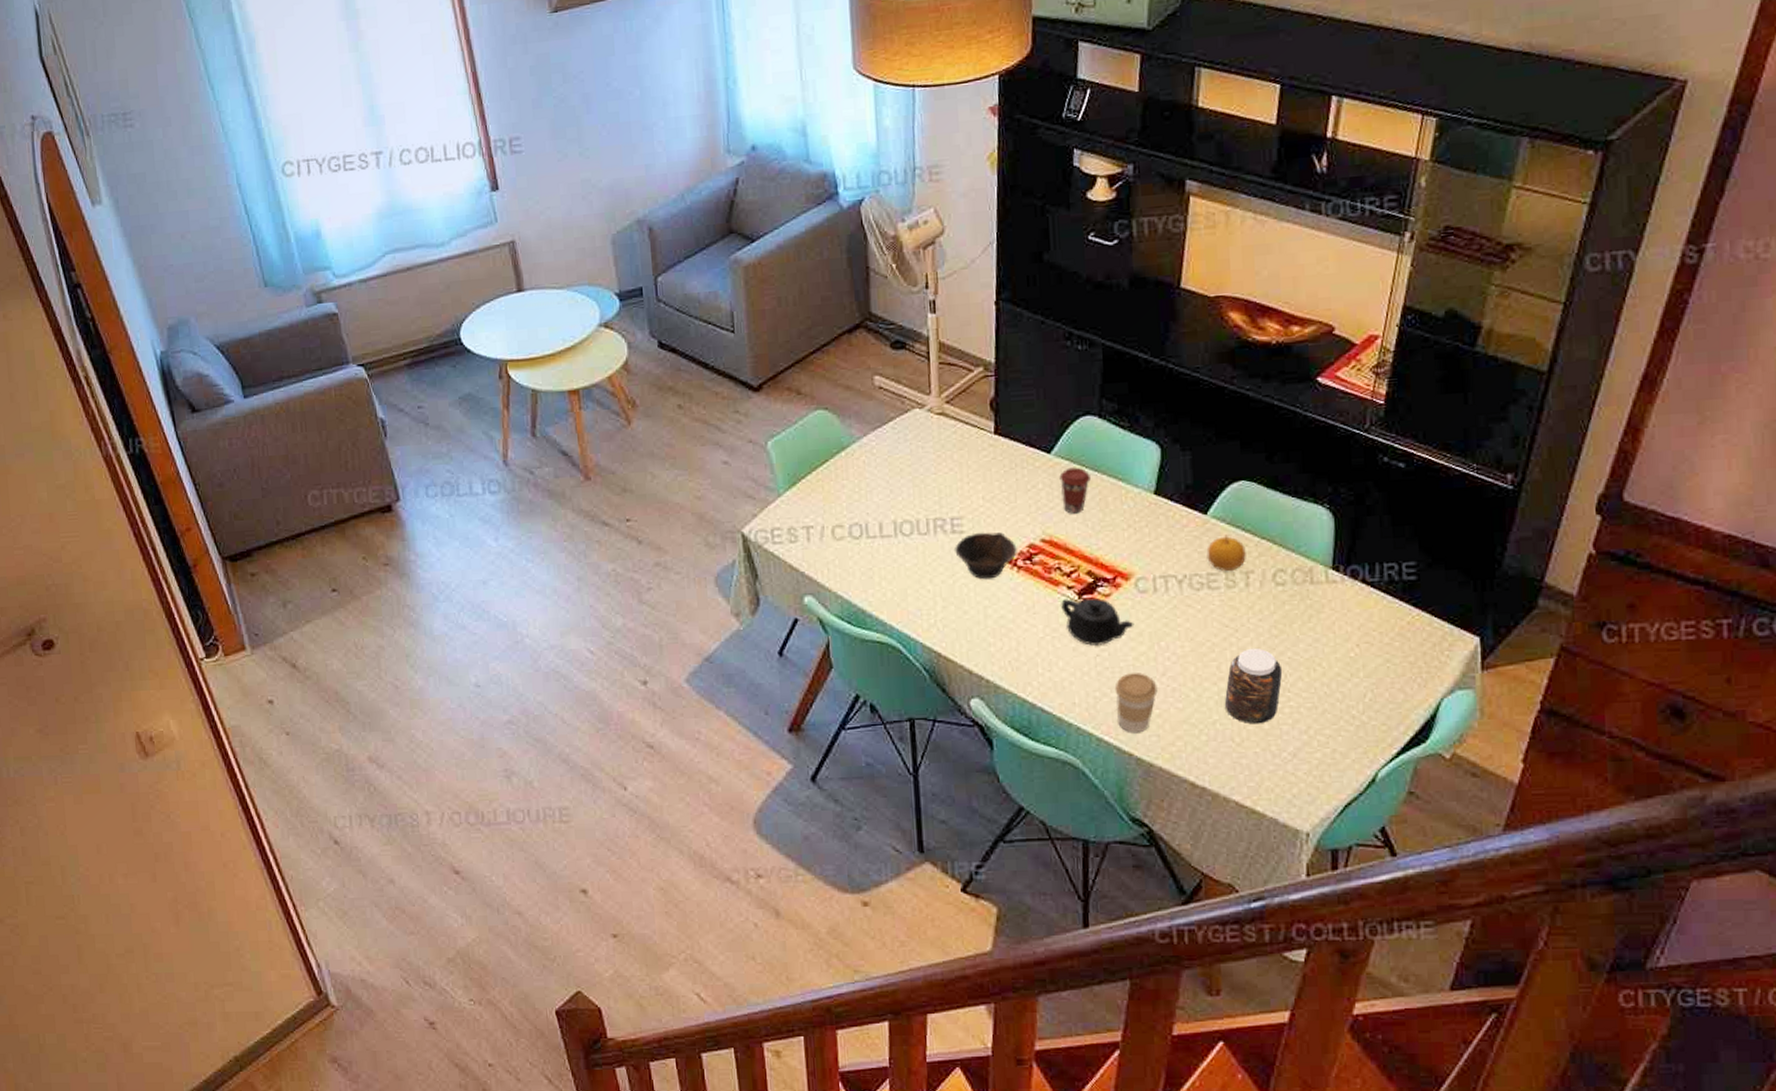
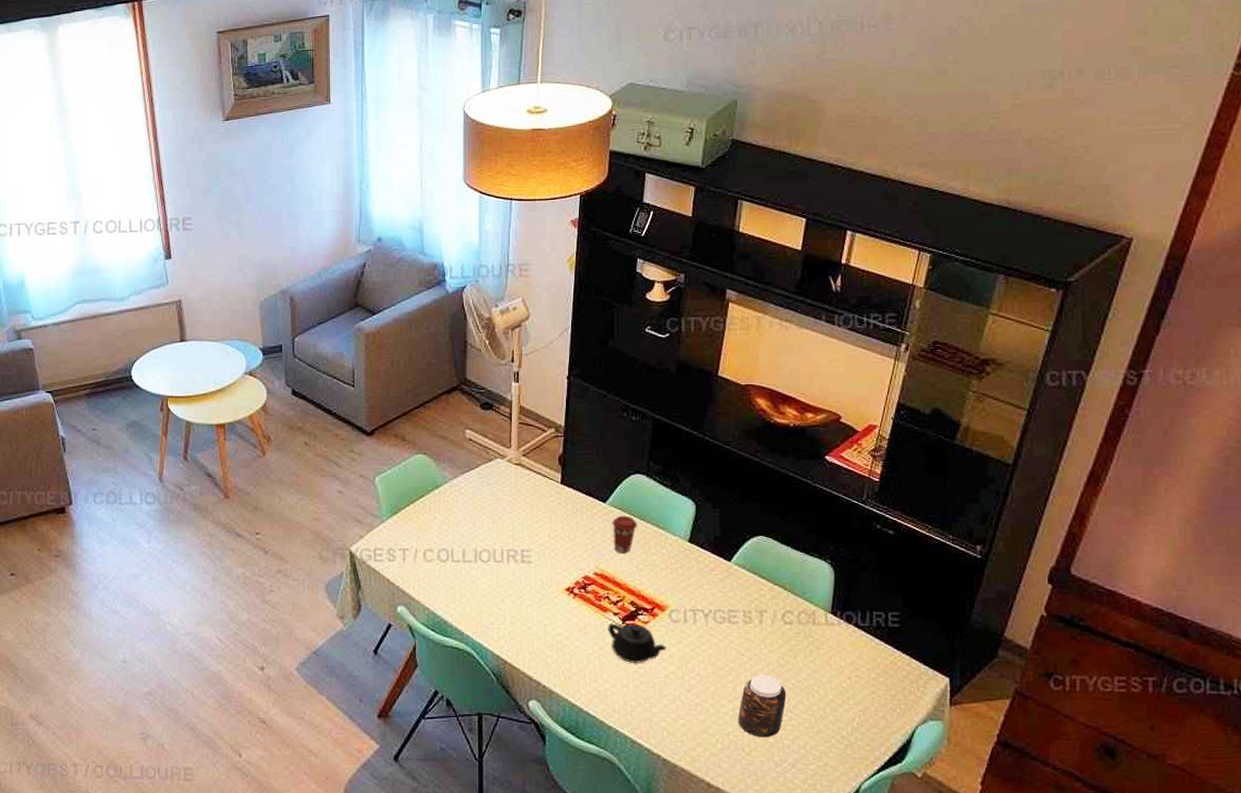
bowl: present [955,532,1017,580] -> none [523,563,574,603]
coffee cup: present [1114,673,1158,733] -> none [648,688,683,739]
fruit: present [1206,535,1246,572] -> none [729,579,761,610]

